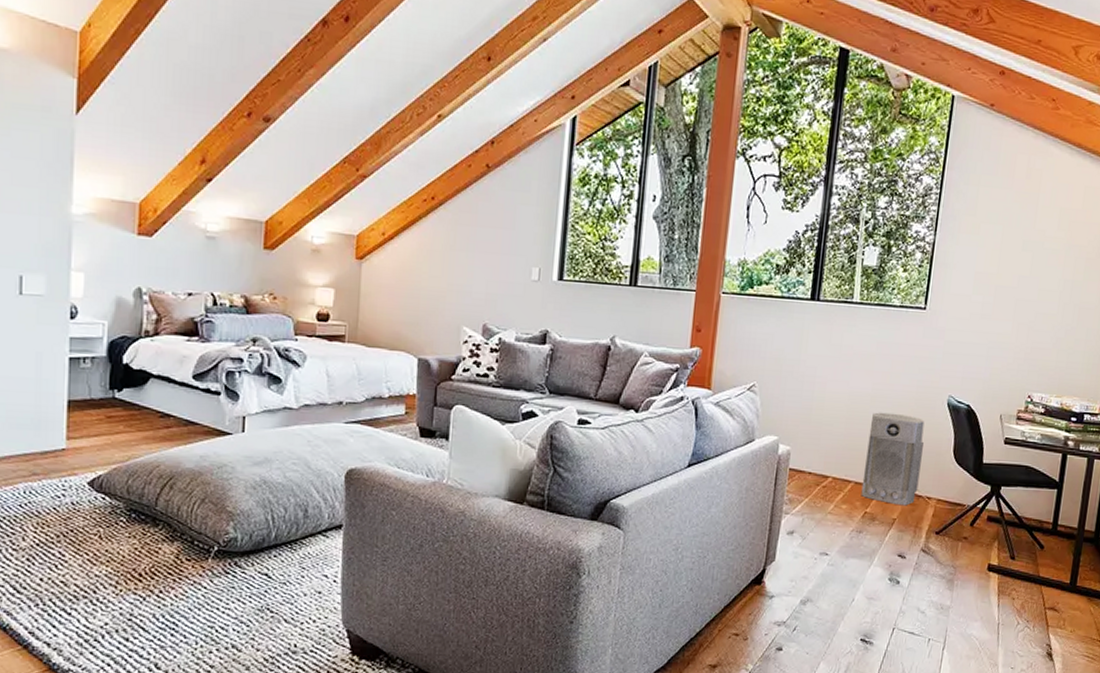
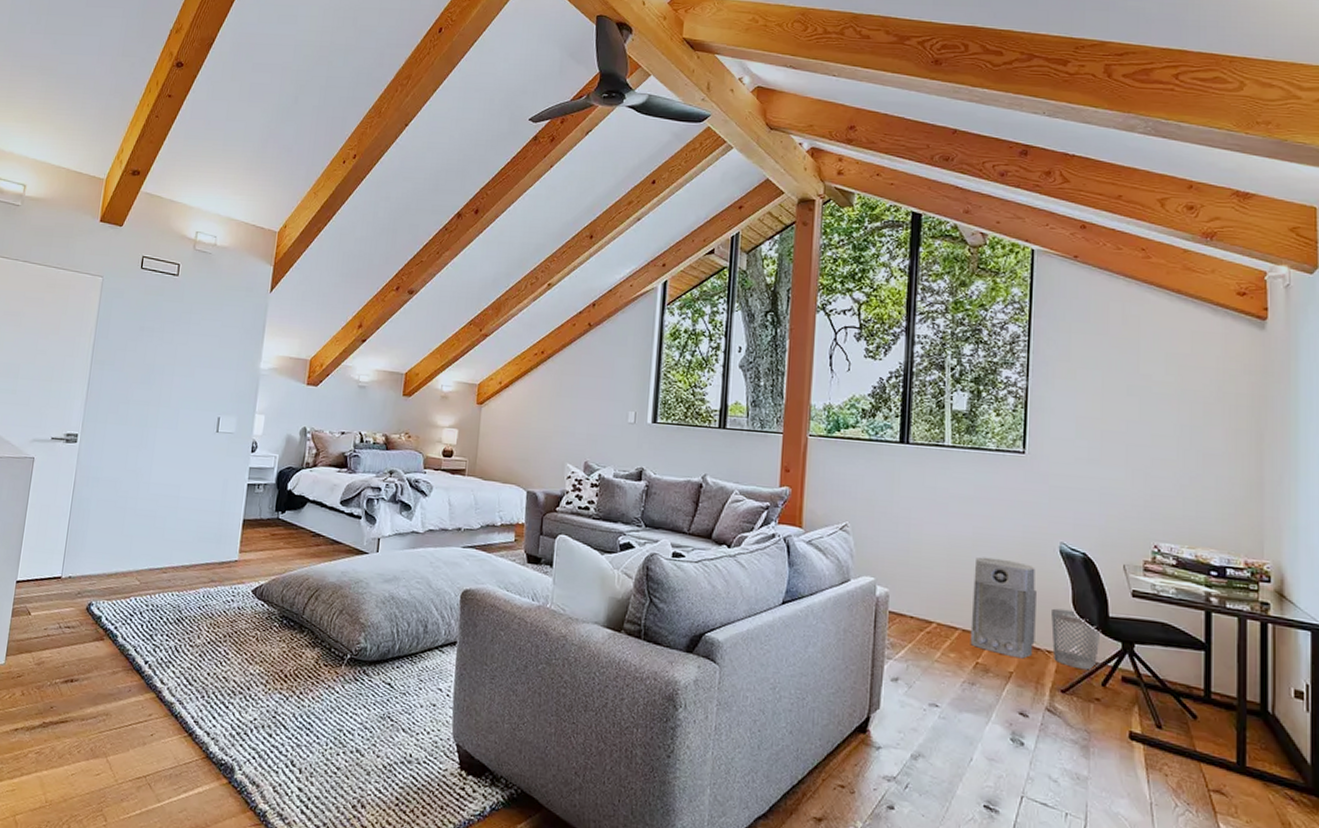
wastebasket: none [932,458,975,513] -> present [1051,608,1101,671]

